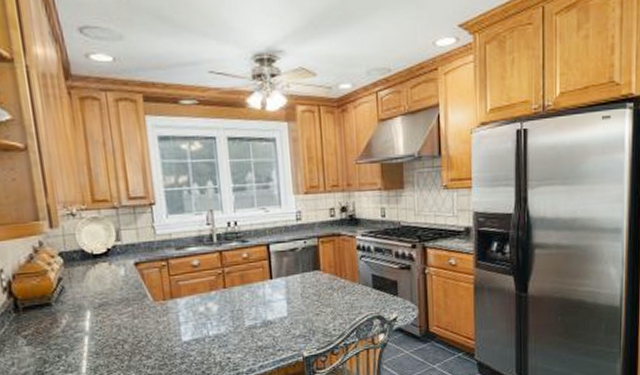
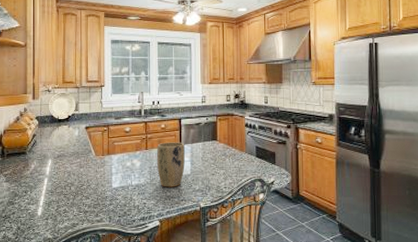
plant pot: none [239,275,280,336] -> present [157,142,185,187]

